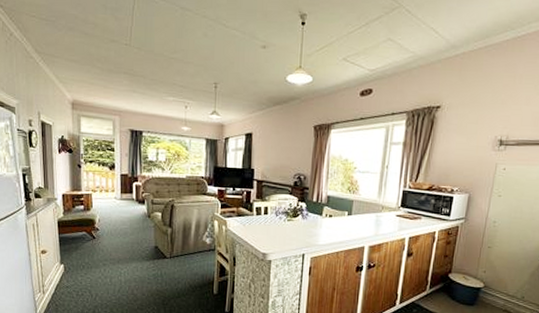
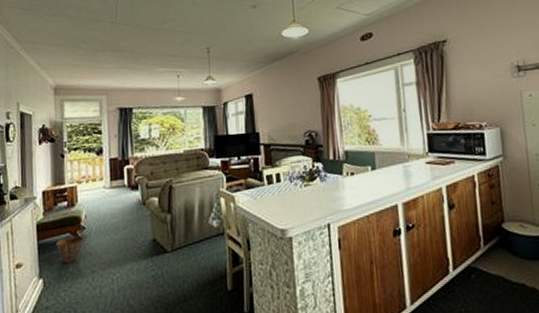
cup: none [74,235,98,255] -> present [56,236,85,263]

